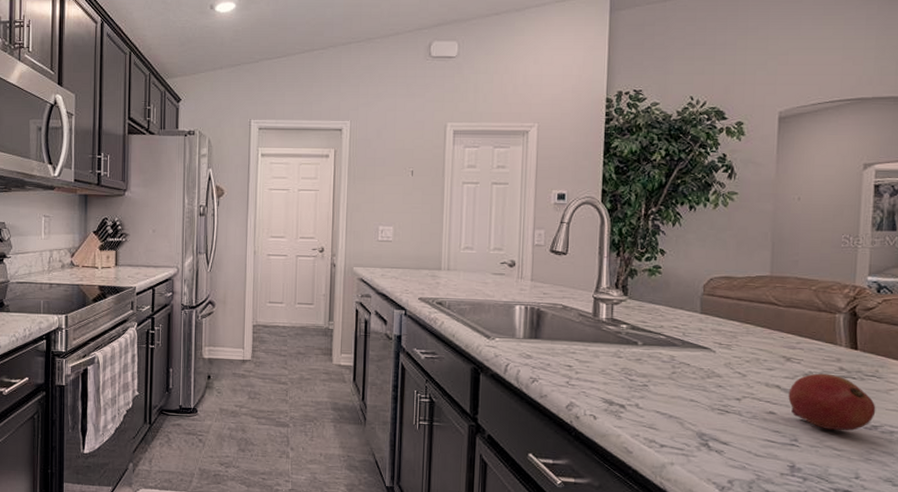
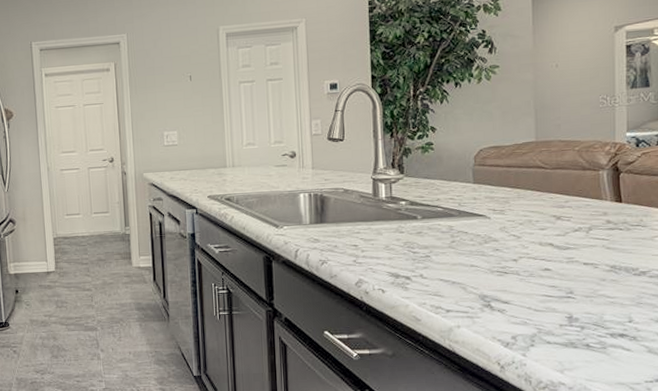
fruit: present [788,373,876,431] -> none [561,227,643,280]

